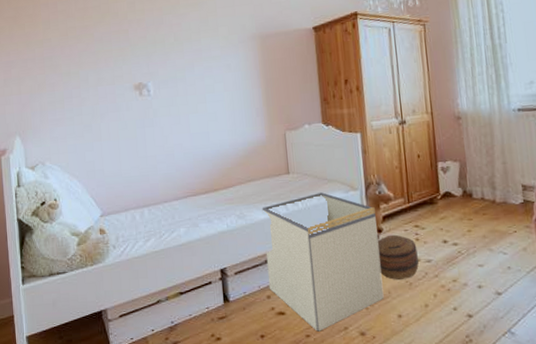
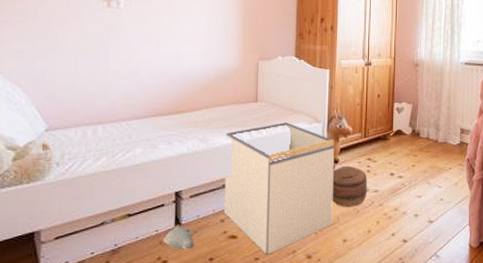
plush toy: none [214,302,245,327] -> present [163,225,195,250]

